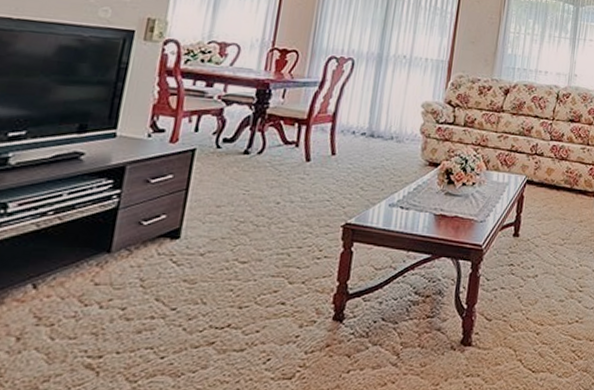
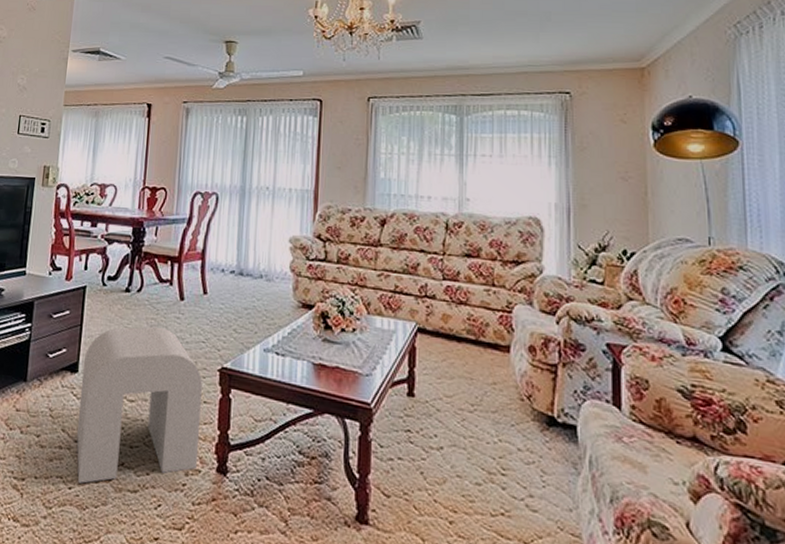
stool: none [172,188,324,351] -> present [76,326,203,484]

